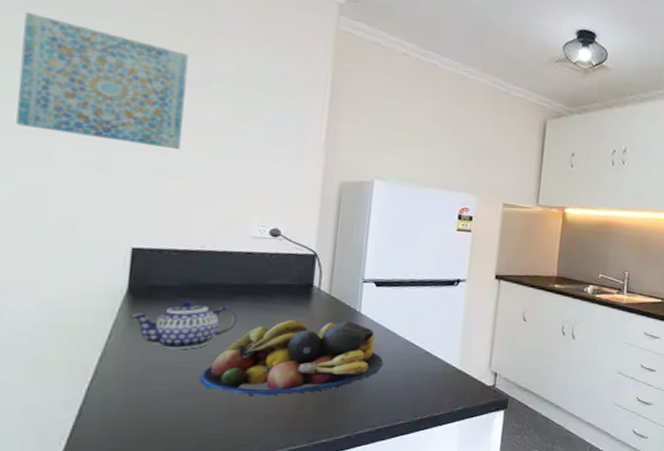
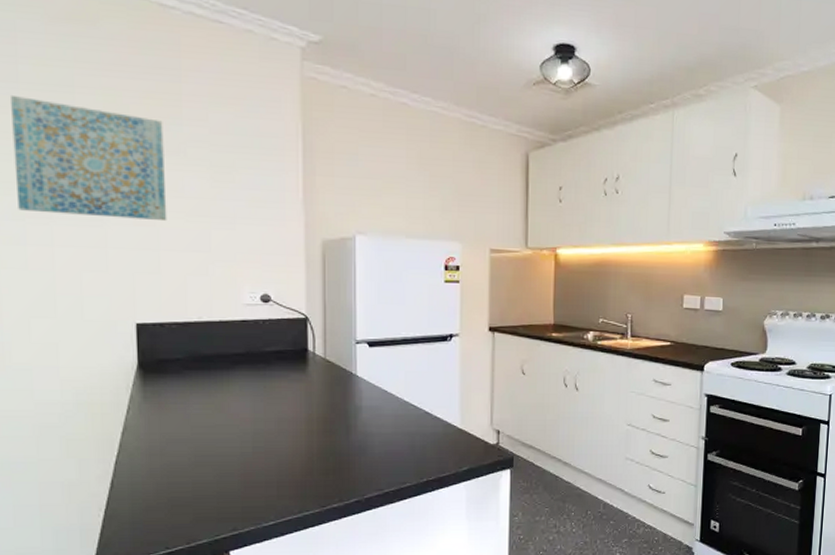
teapot: present [130,300,238,350] -> none [143,372,241,421]
fruit bowl: present [199,319,383,395] -> none [212,385,384,463]

